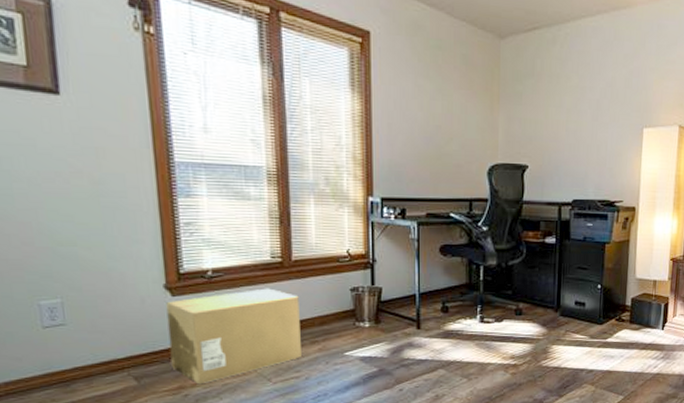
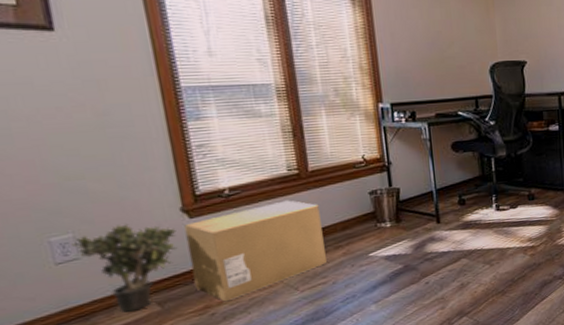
potted plant: none [59,295,158,383] -> present [71,224,178,313]

